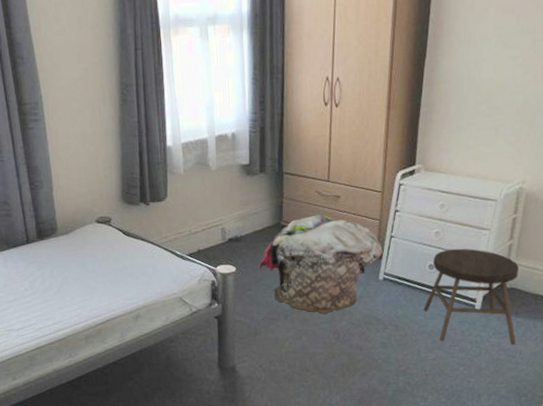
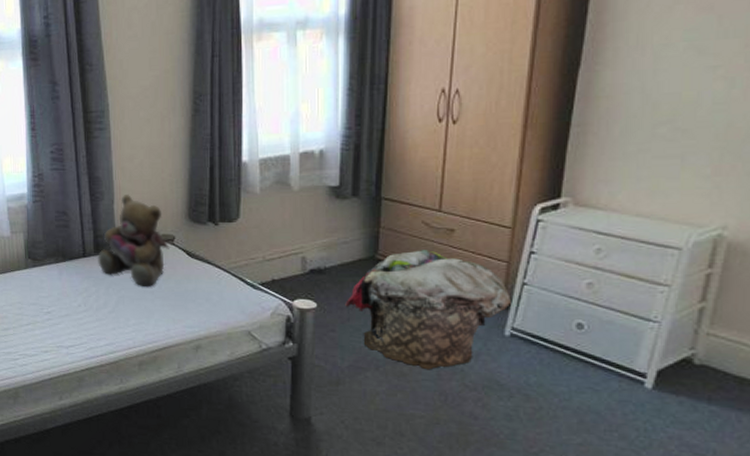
teddy bear: none [41,181,107,267] -> present [98,193,170,288]
stool: present [423,248,519,345] -> none [567,306,714,441]

